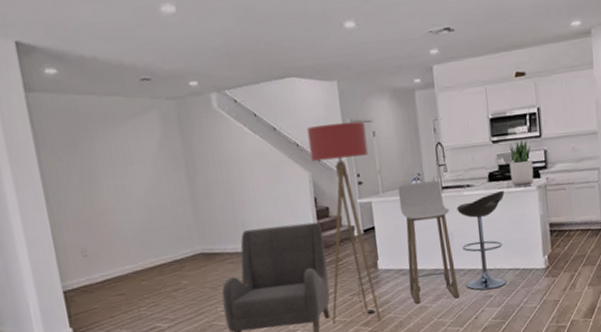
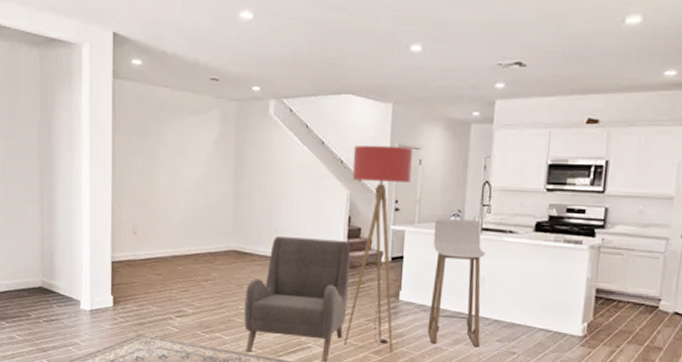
bar stool: present [457,190,506,291] -> none [489,243,550,347]
planter: present [509,140,534,186] -> none [560,193,590,242]

